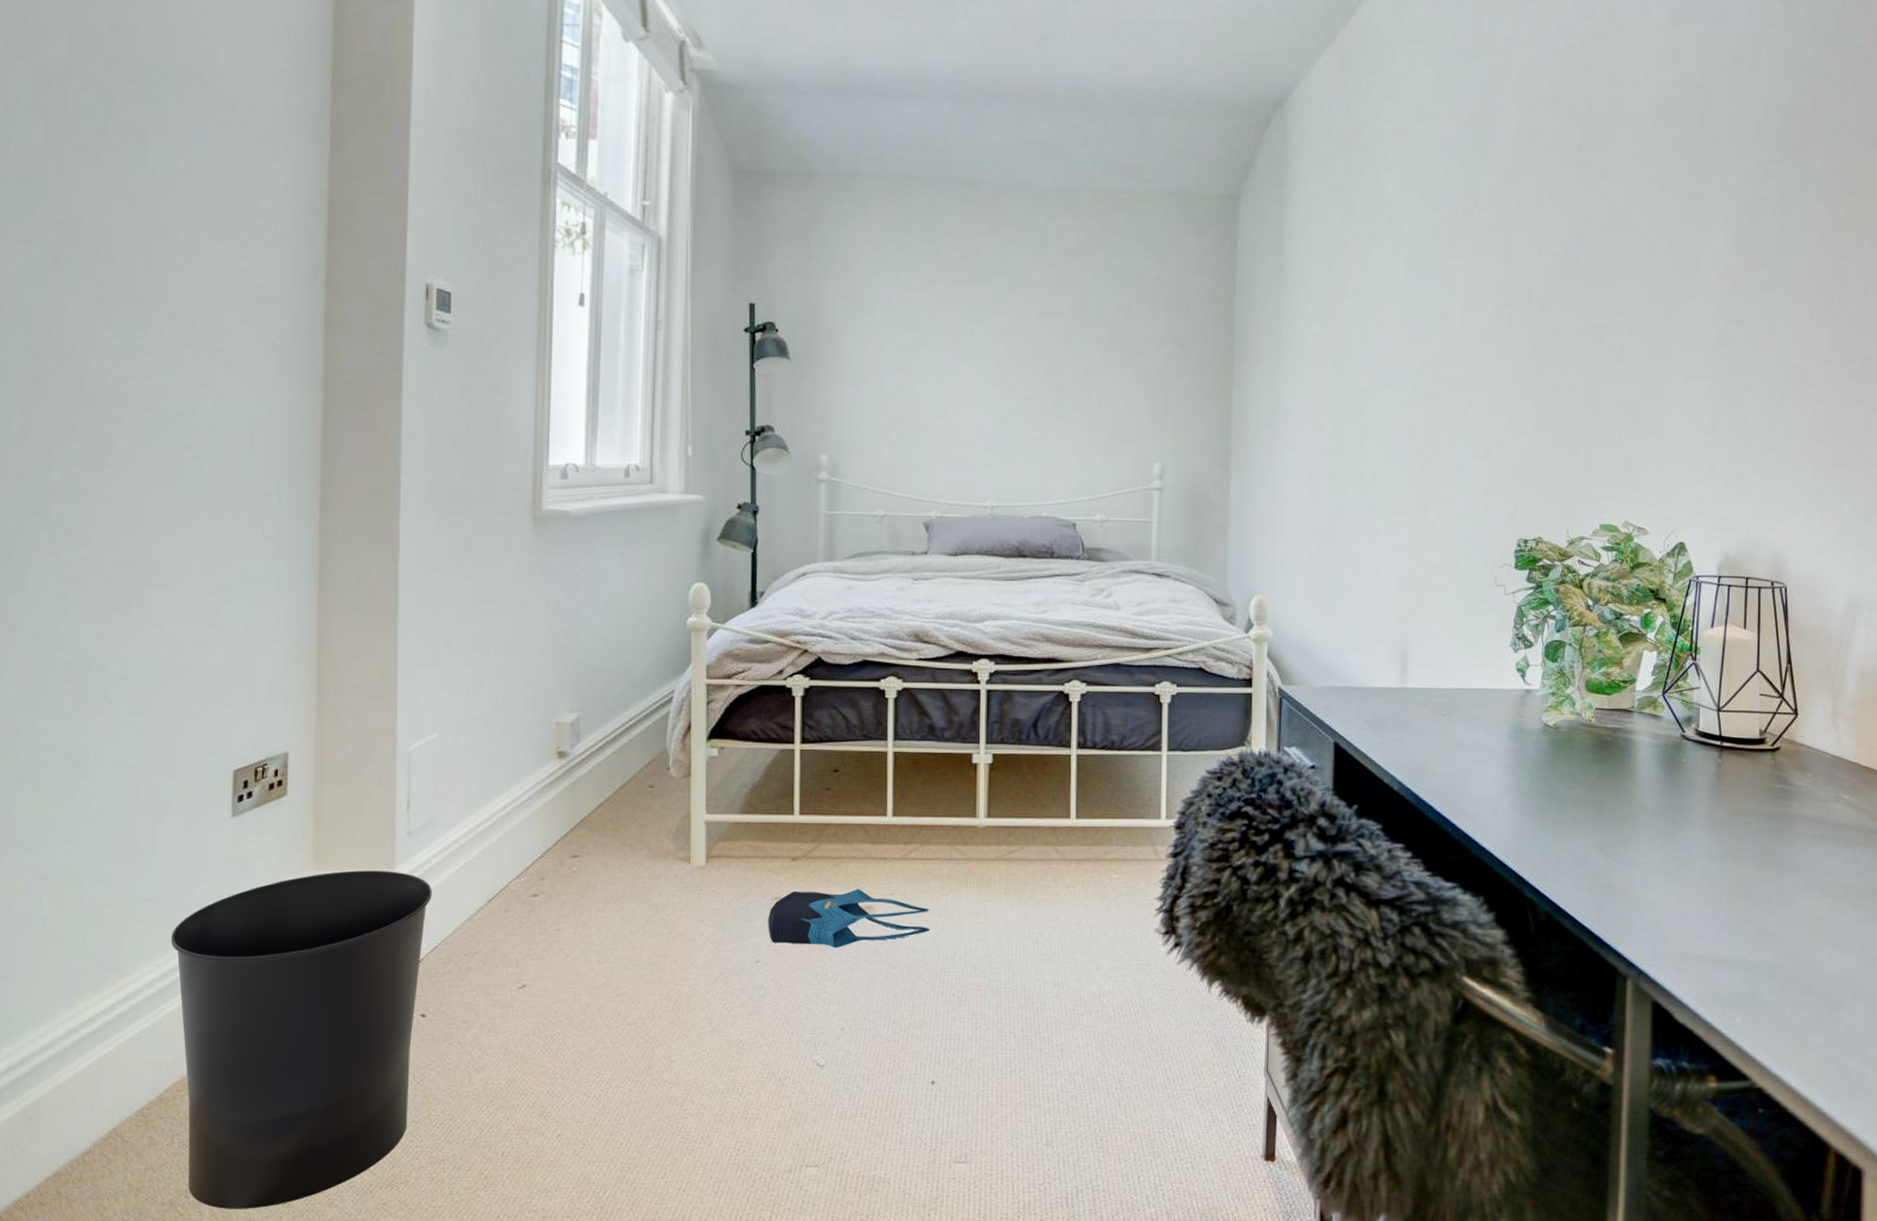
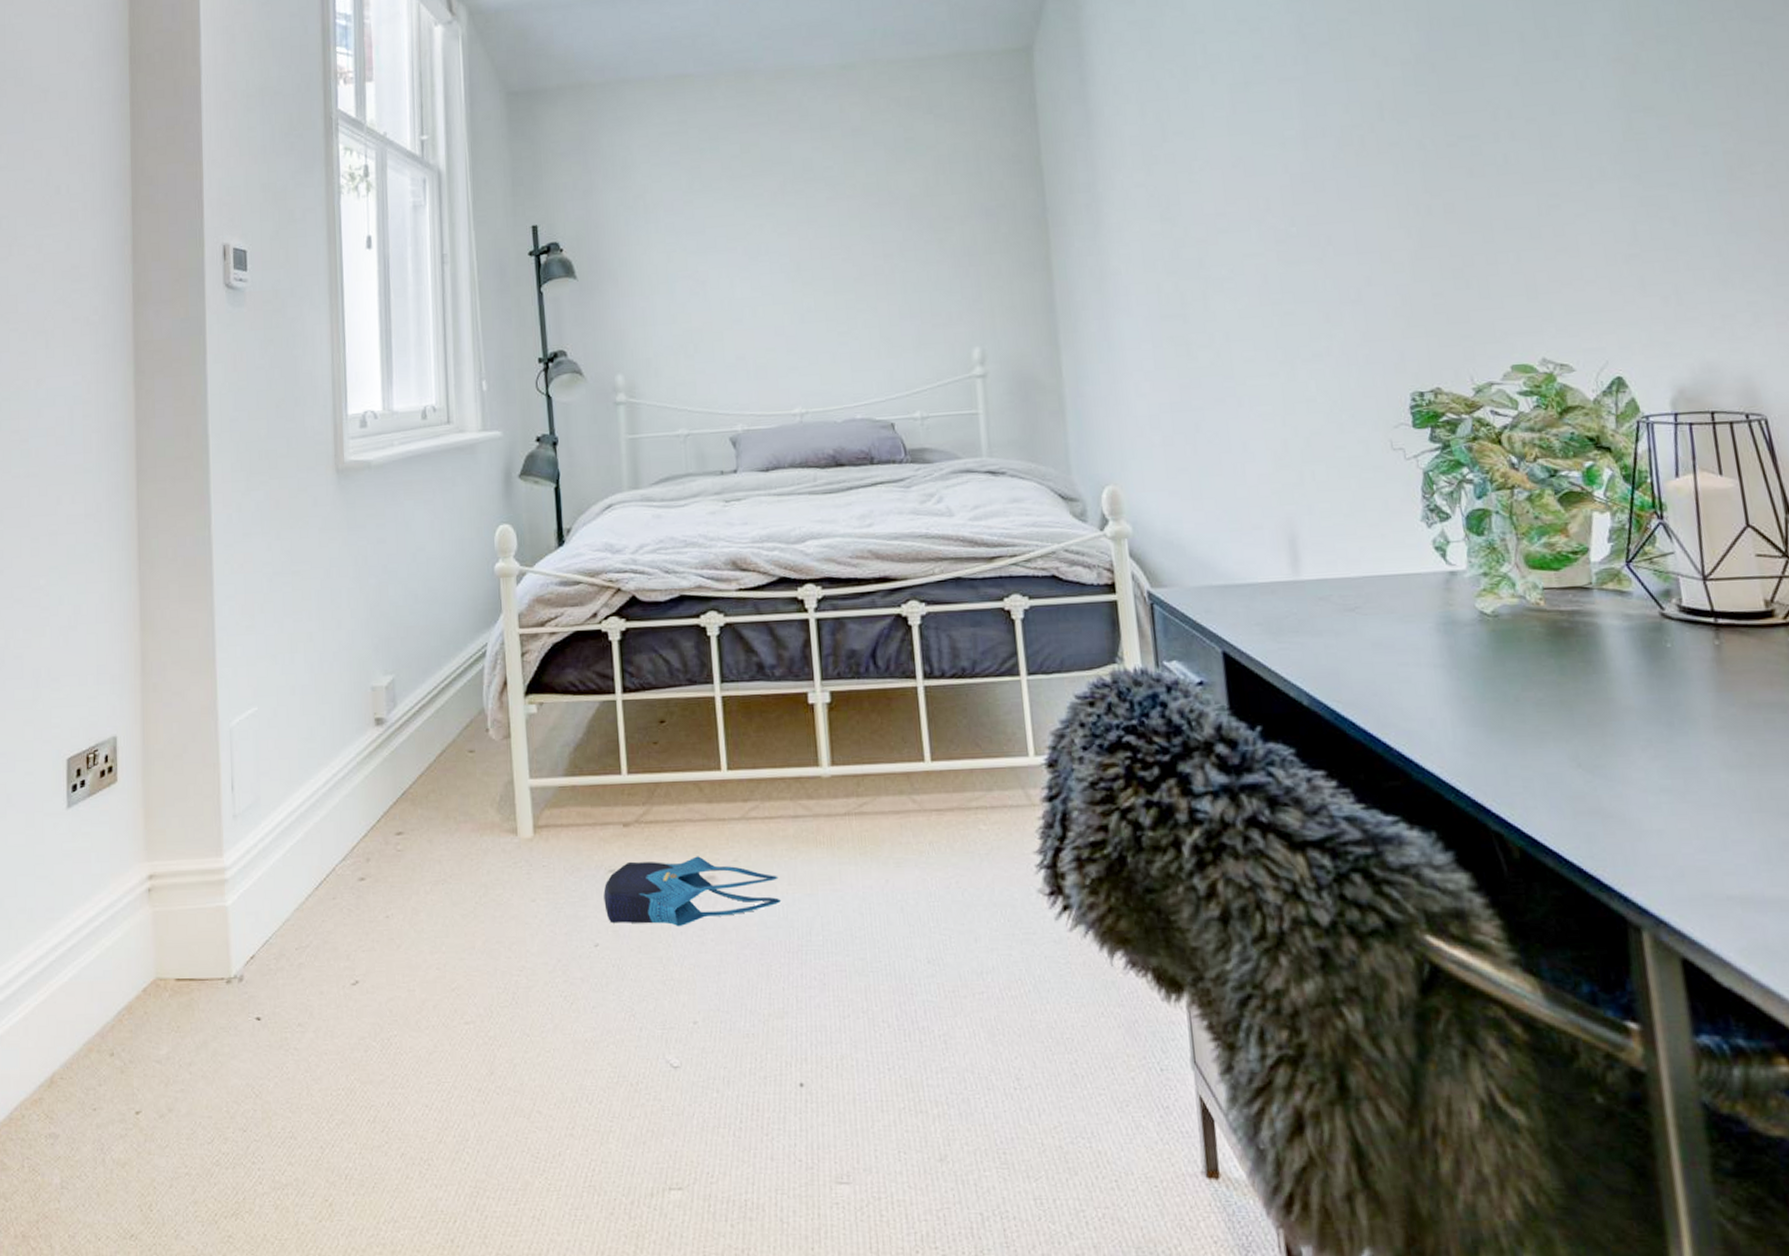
waste bin: present [170,870,432,1209] -> none [14,858,260,1242]

